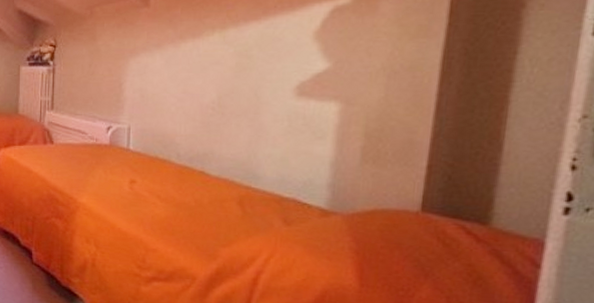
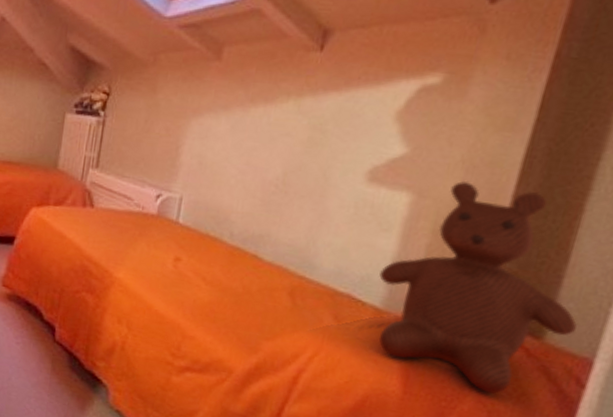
teddy bear: none [320,86,521,280] -> present [378,180,577,394]

